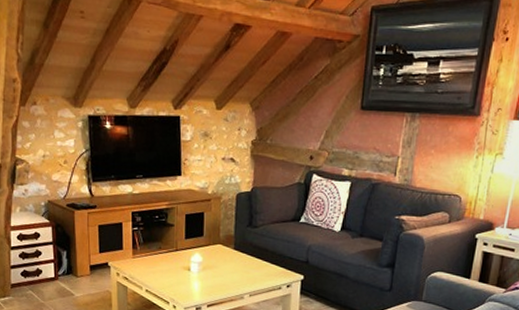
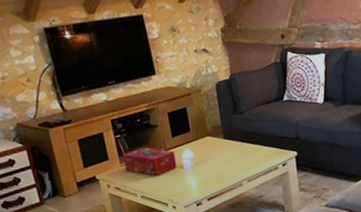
tissue box: none [136,243,185,273] -> present [122,147,177,176]

